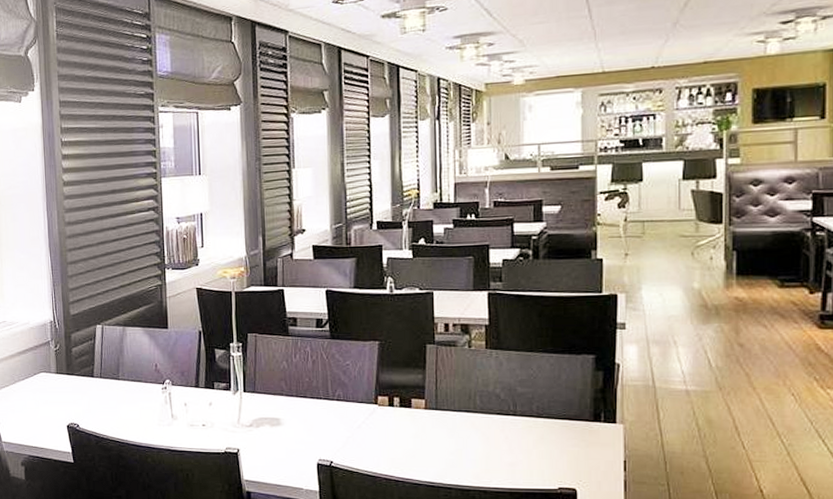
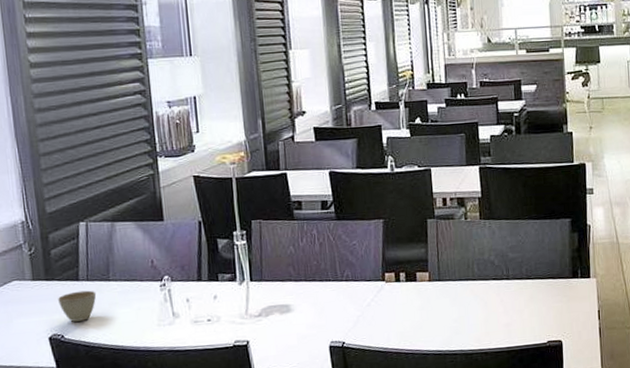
cup: none [76,387,108,414] -> present [58,290,97,322]

